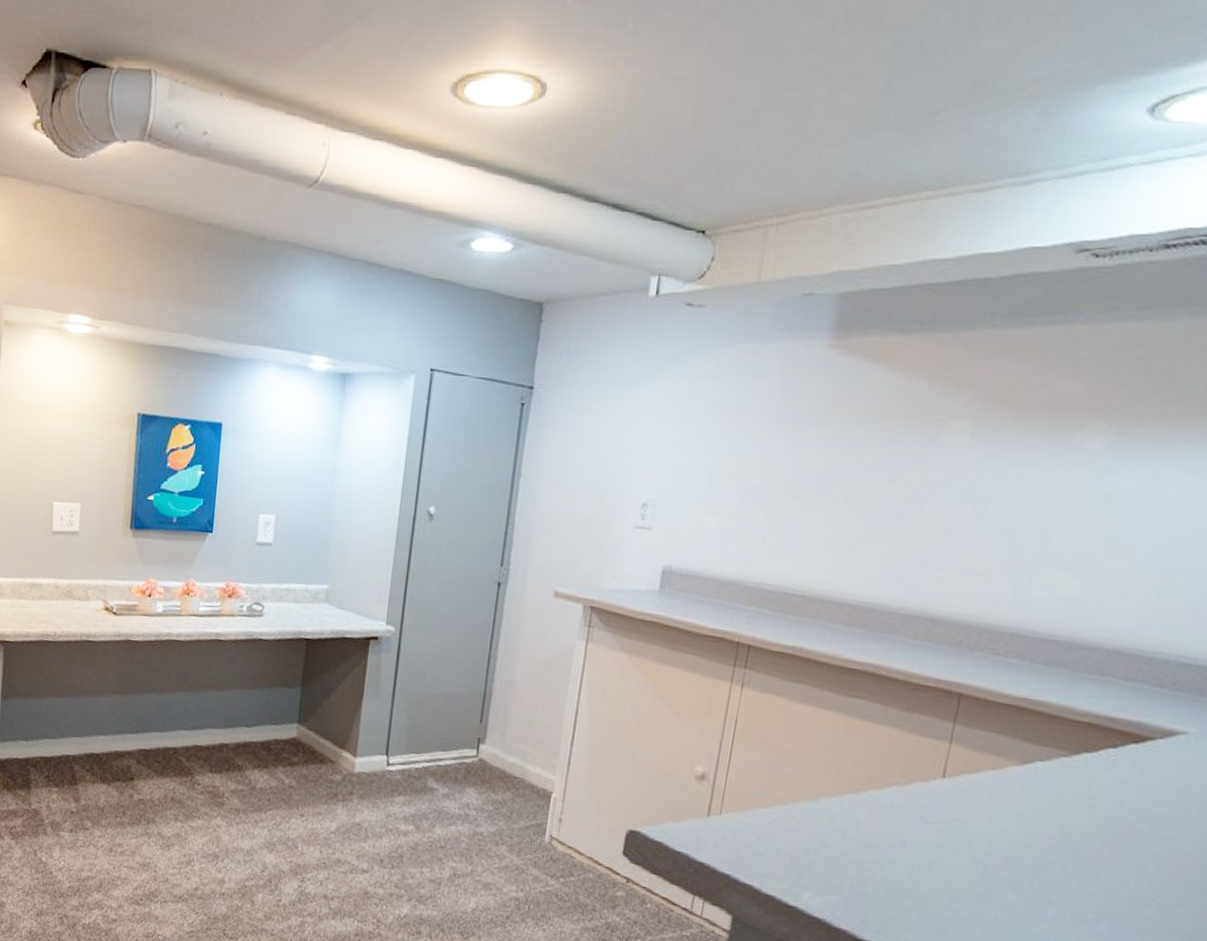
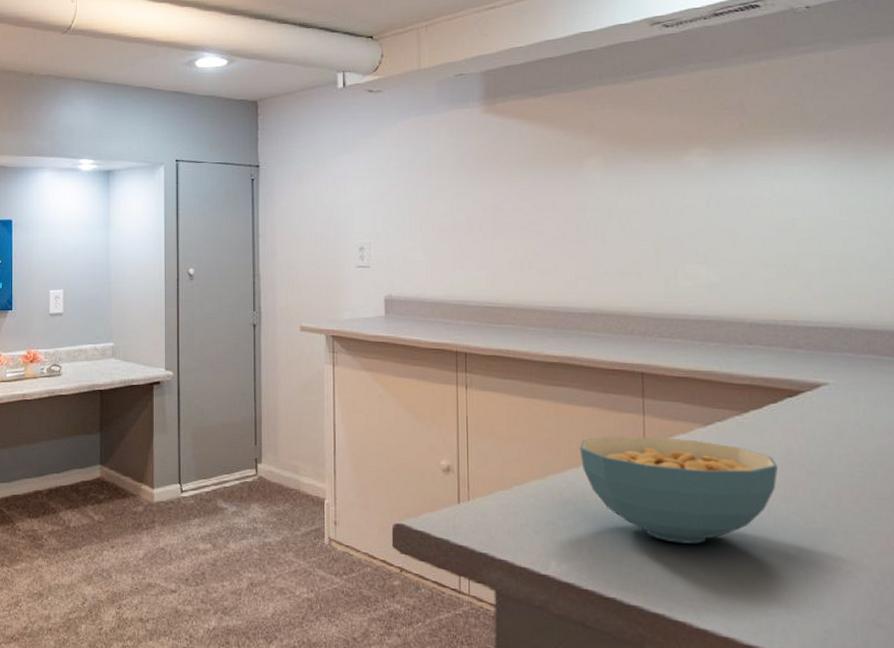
cereal bowl: none [863,761,1100,895] -> present [579,436,779,544]

